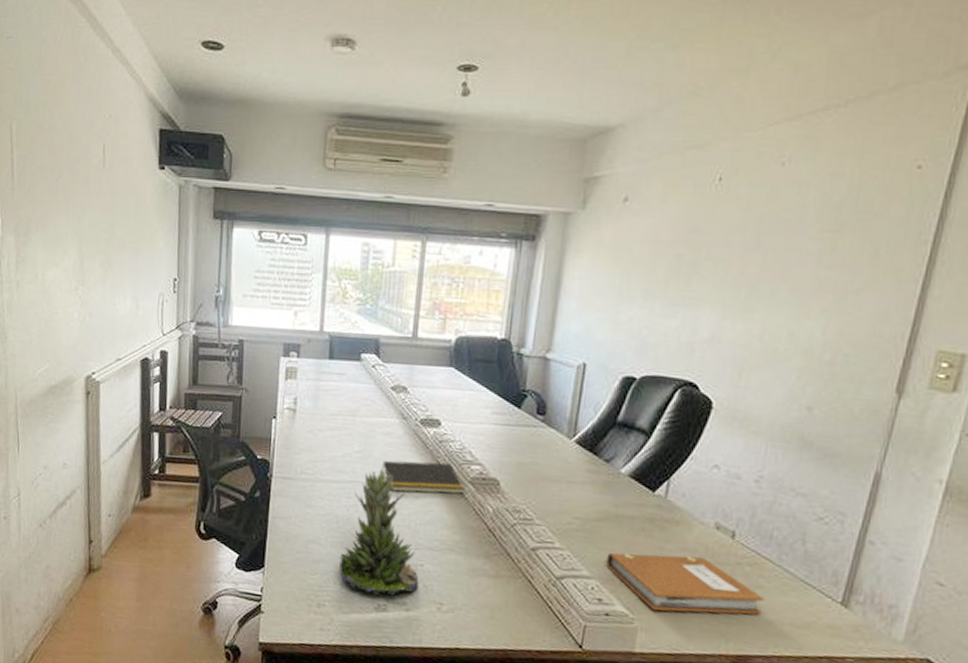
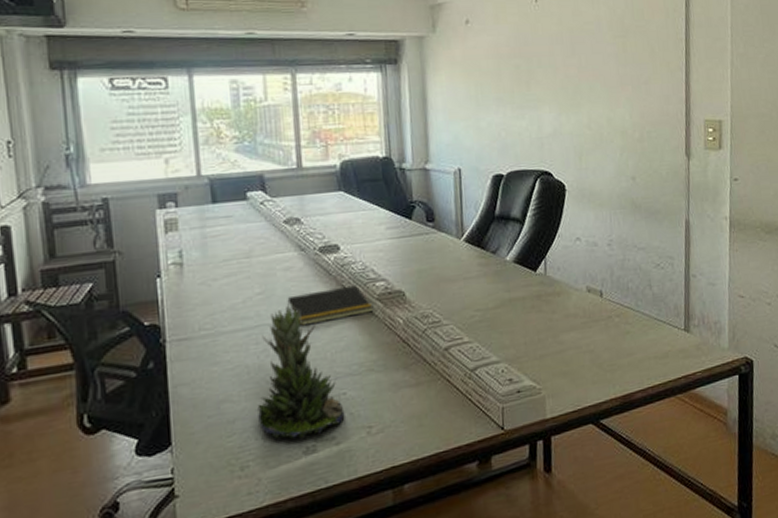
notebook: present [606,553,765,615] -> none [509,319,633,377]

